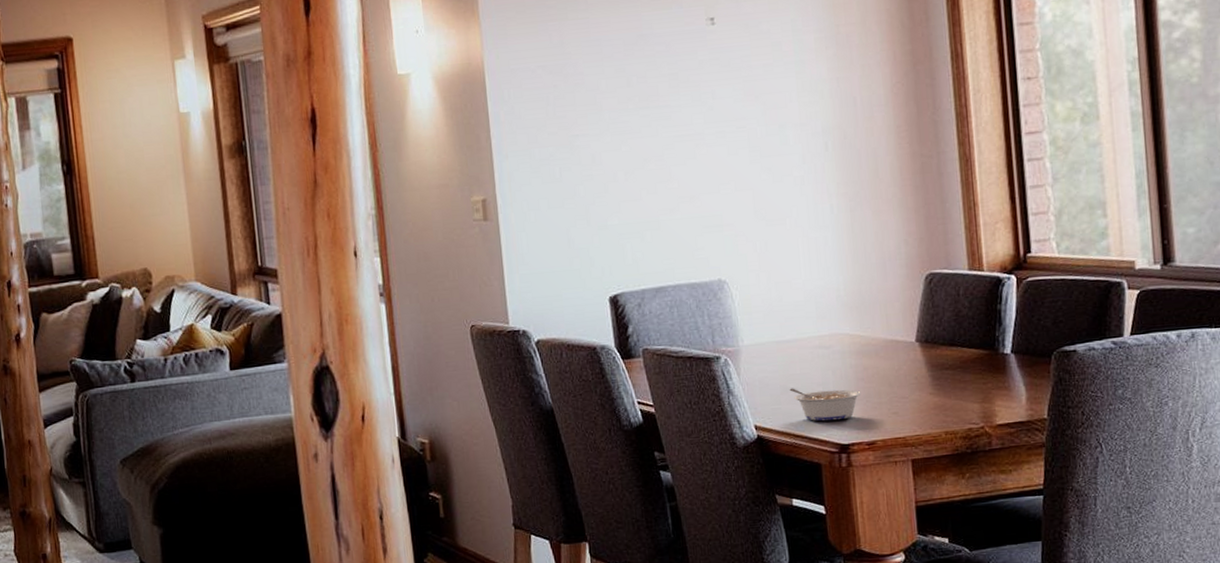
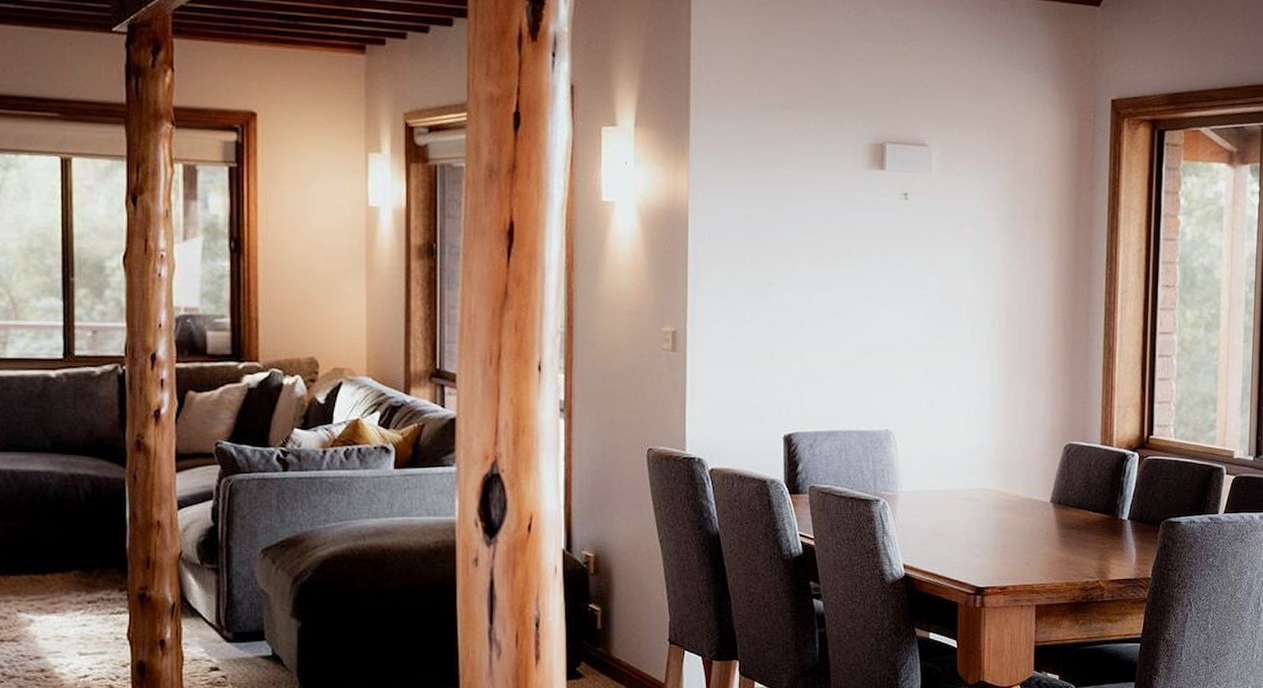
legume: present [789,388,861,421] -> none [937,533,999,566]

